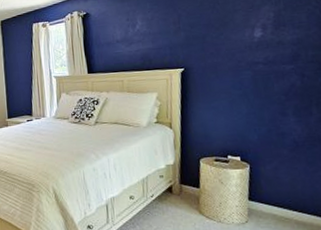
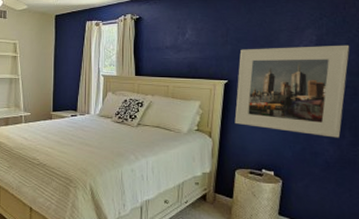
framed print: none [194,18,311,116] -> present [234,45,350,138]

